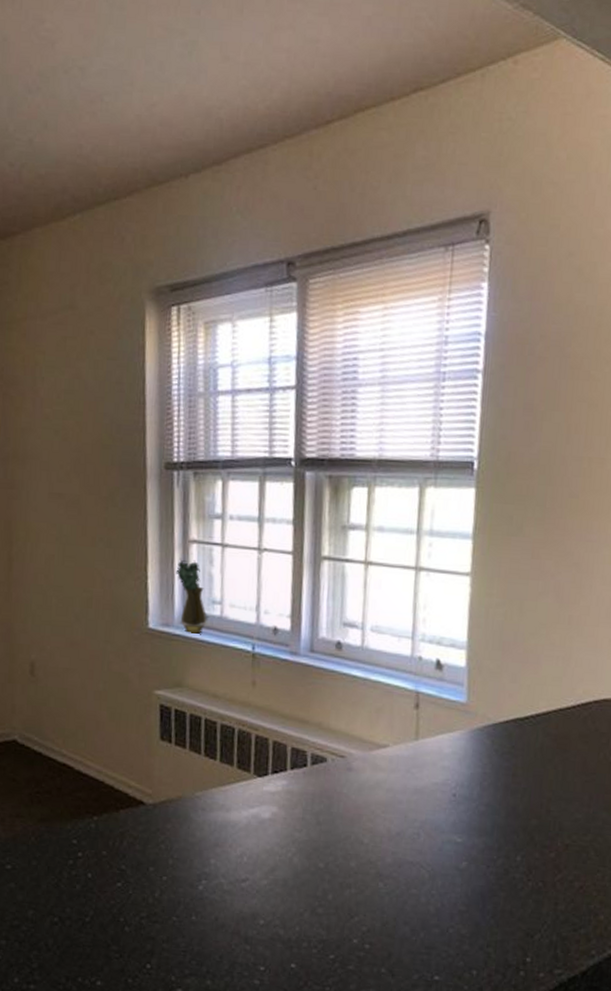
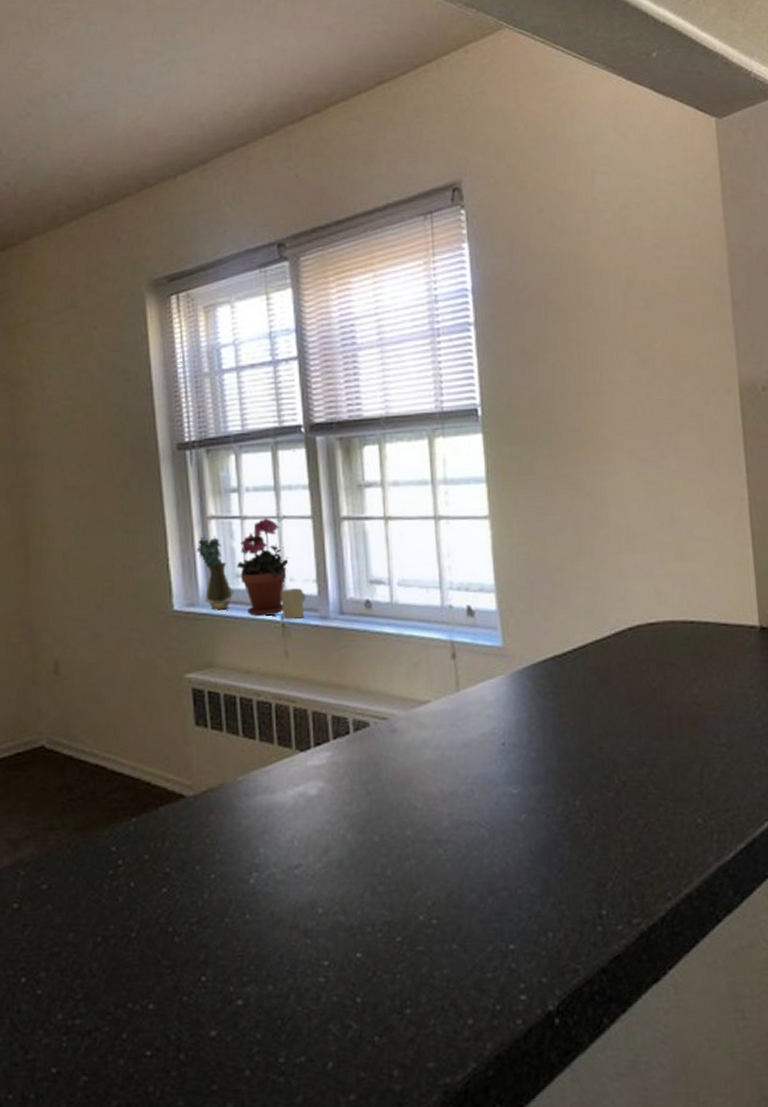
potted plant: none [213,548,267,645] -> present [236,518,290,617]
candle: none [254,621,276,652] -> present [281,588,304,620]

